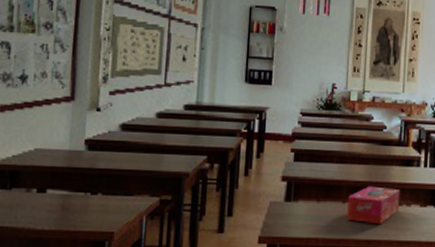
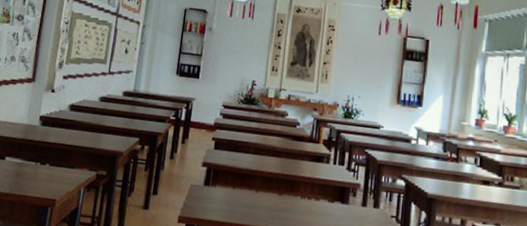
tissue box: present [347,186,401,225] -> none [259,178,310,216]

